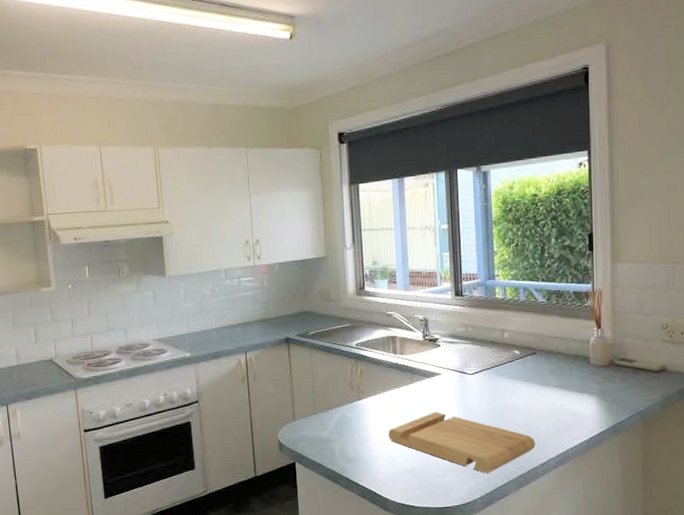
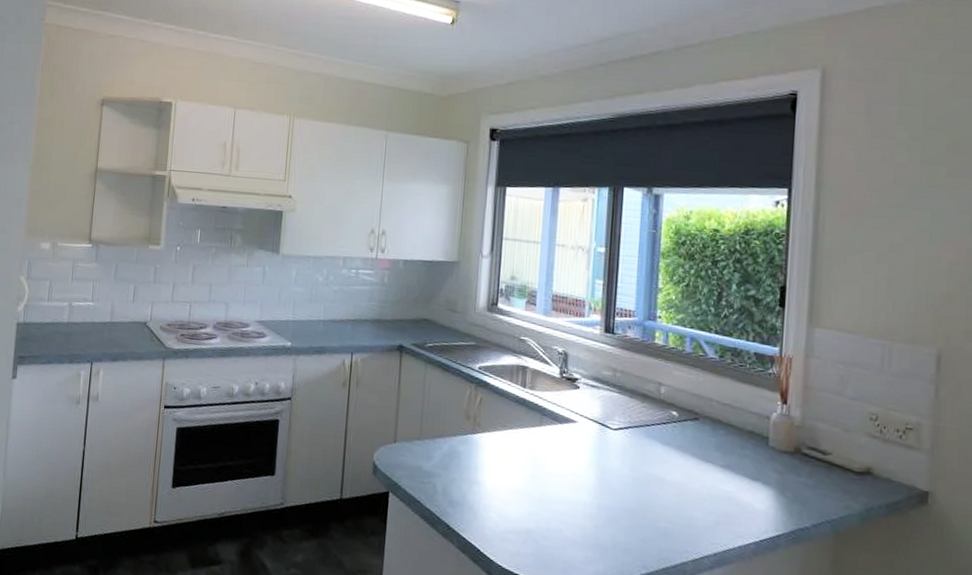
cutting board: present [388,411,536,473] -> none [503,465,688,557]

